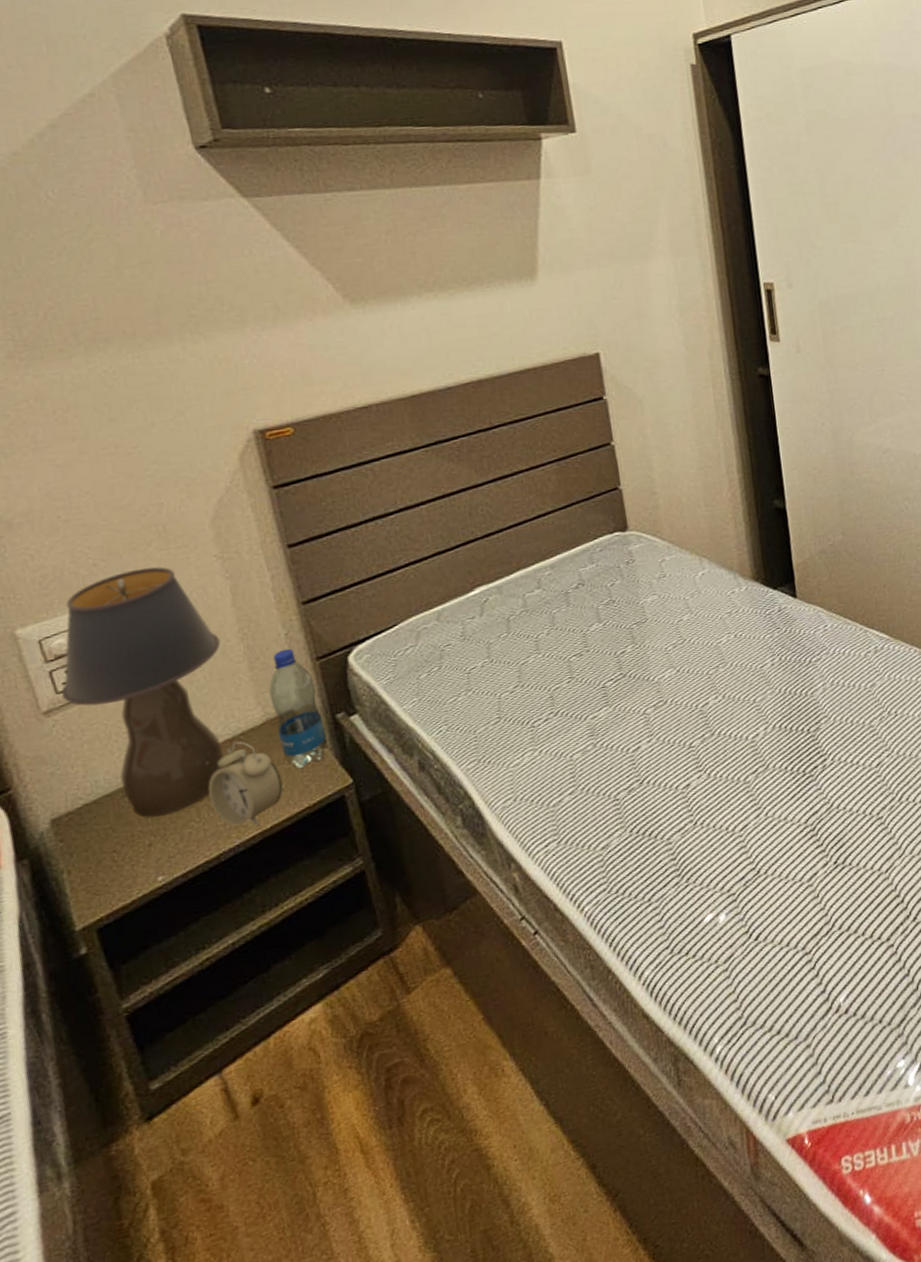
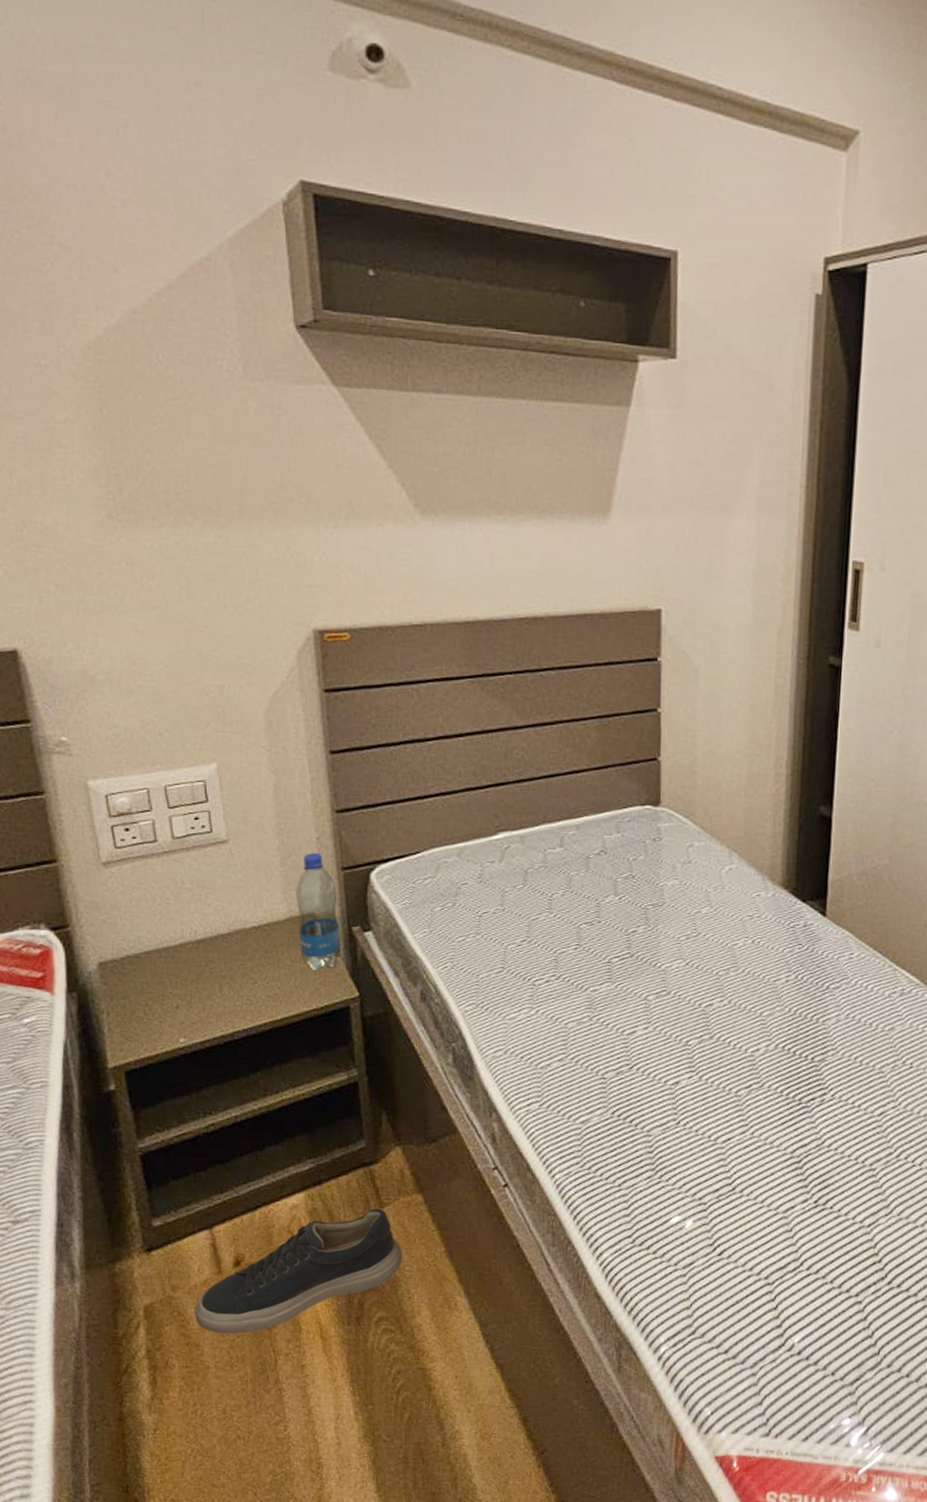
table lamp: present [61,566,223,819] -> none [118,745,259,984]
alarm clock: present [208,741,283,827] -> none [231,931,296,1015]
shoe: none [212,994,439,1188] -> present [195,1208,402,1334]

